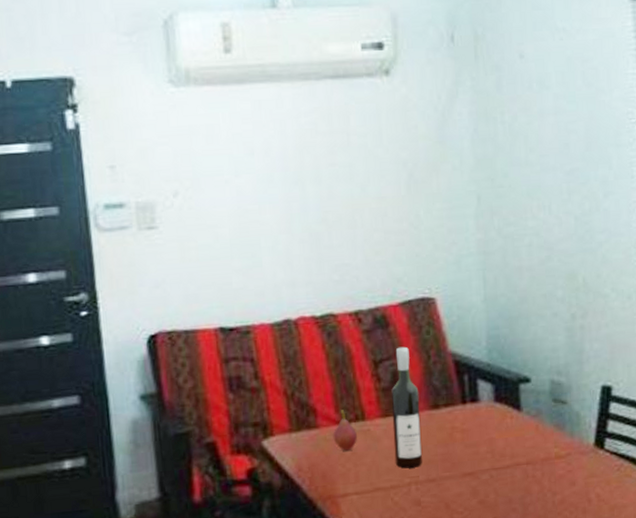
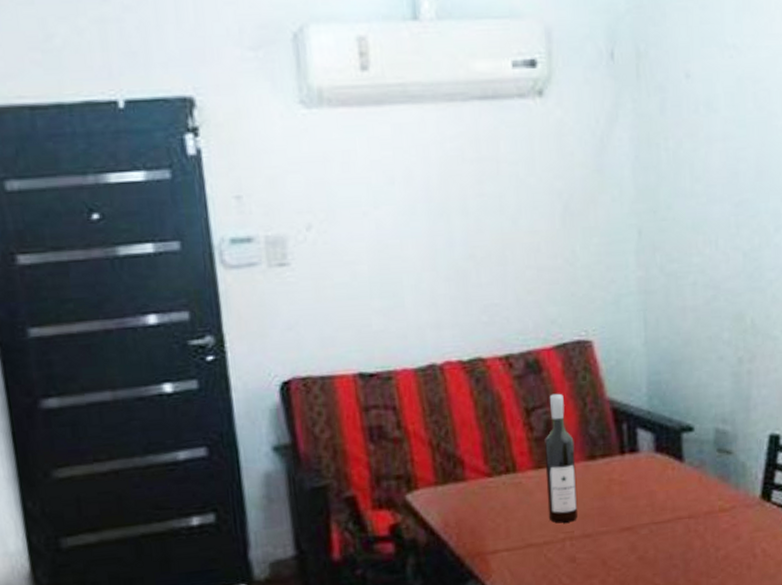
fruit: present [333,410,358,451] -> none [482,461,509,505]

